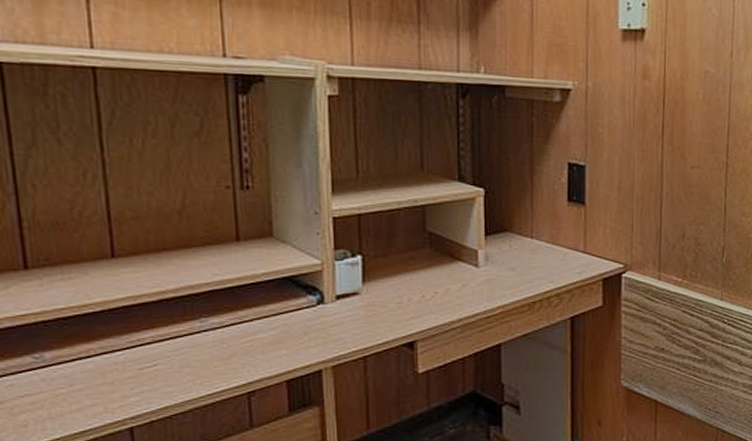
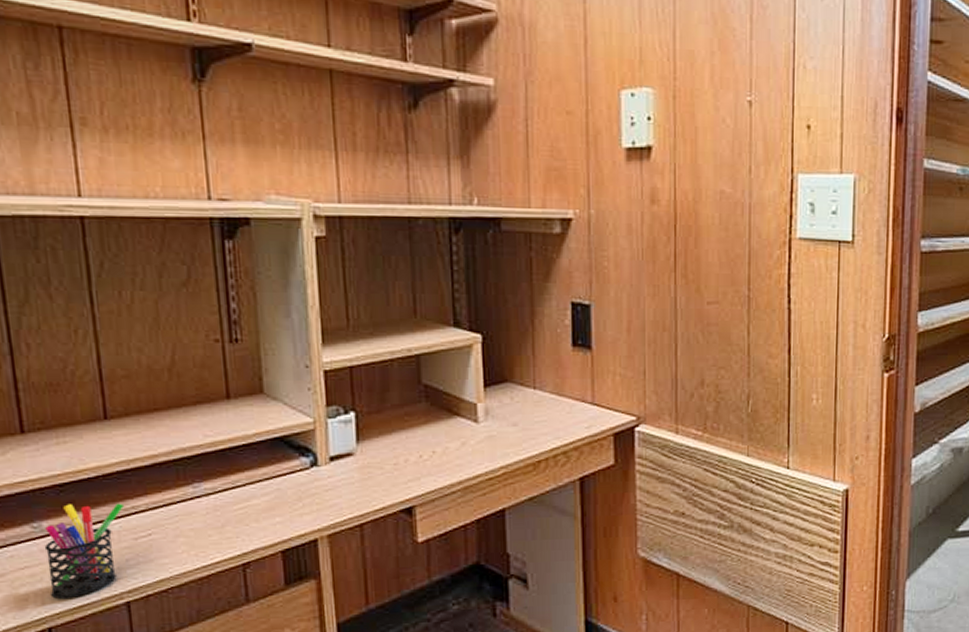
pen holder: none [45,335,129,425] -> present [44,503,124,599]

